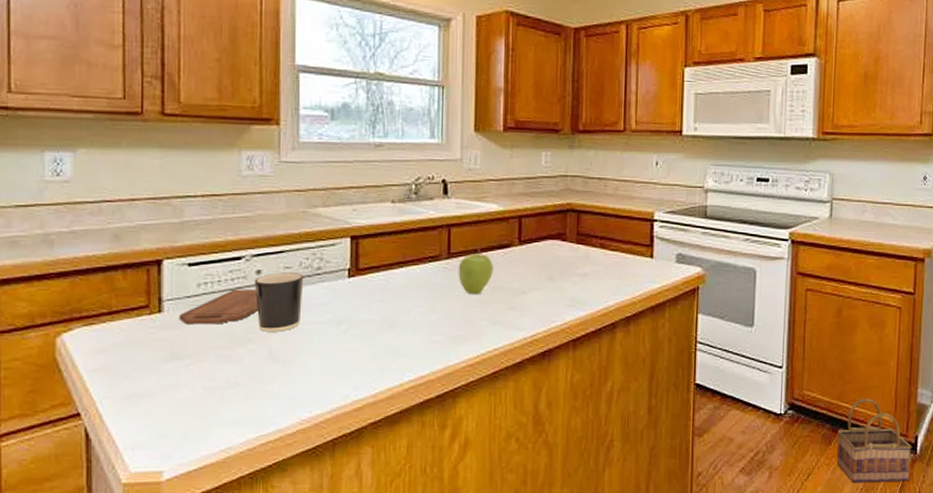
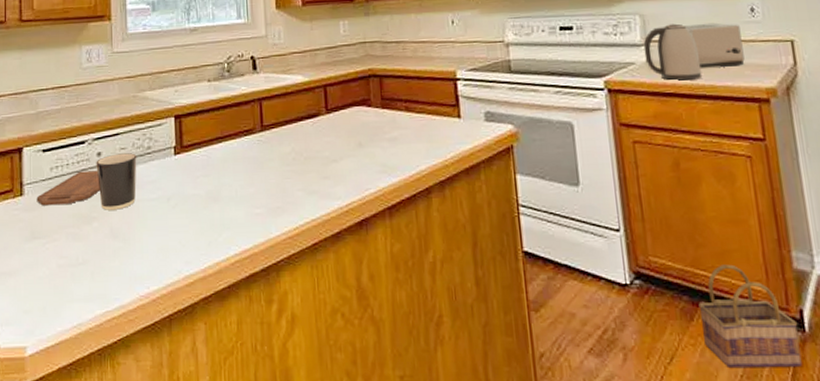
fruit: present [458,248,493,295] -> none [271,119,305,166]
kettle: none [828,184,875,237] -> present [643,23,703,81]
toaster: none [866,186,912,228] -> present [684,22,745,68]

